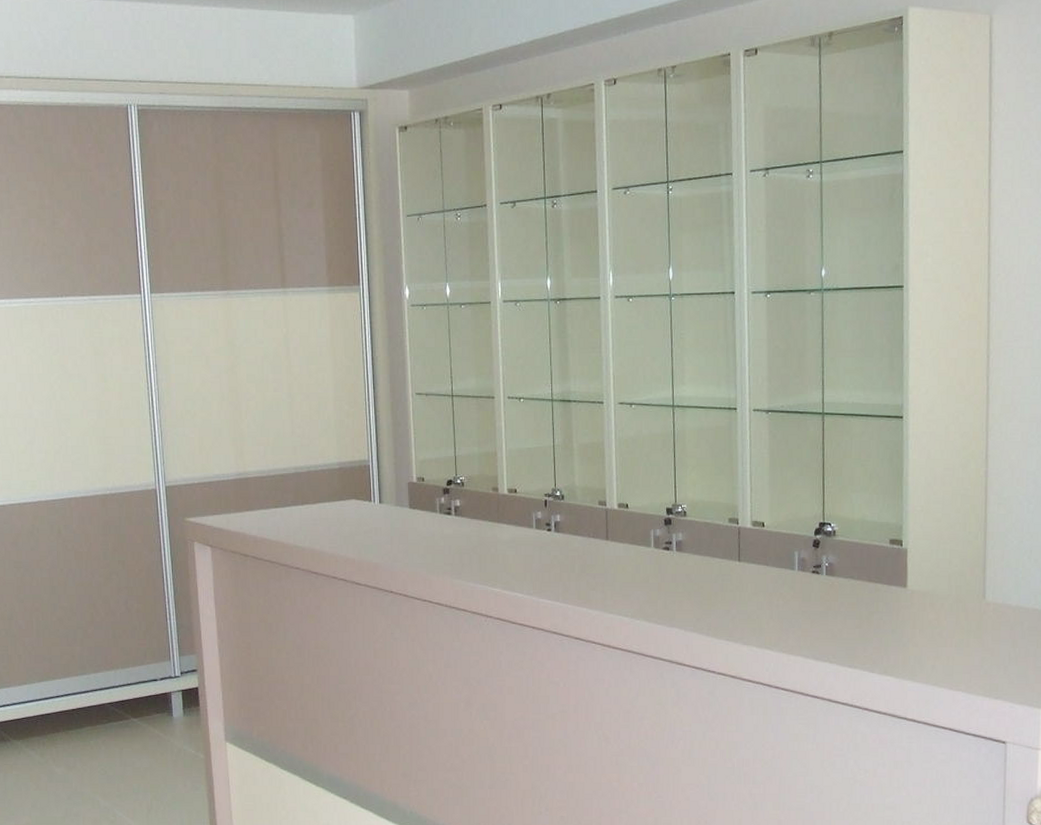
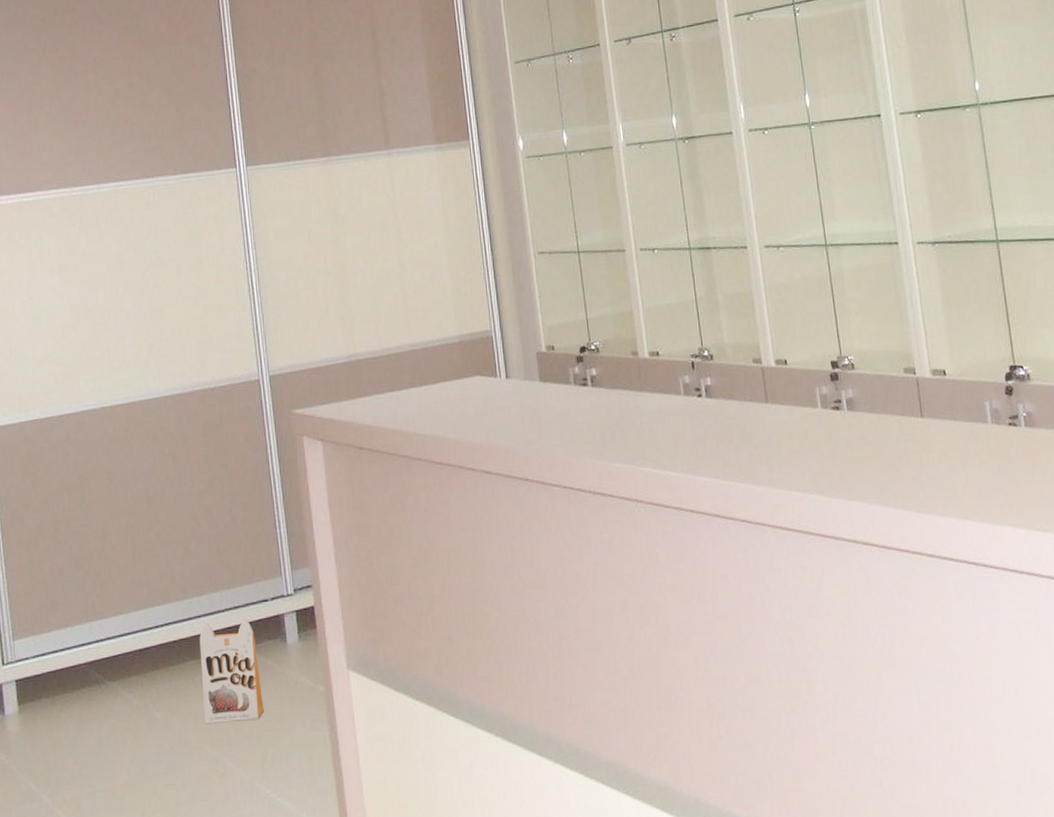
shopping bag: none [95,695,151,780] -> present [199,619,264,724]

